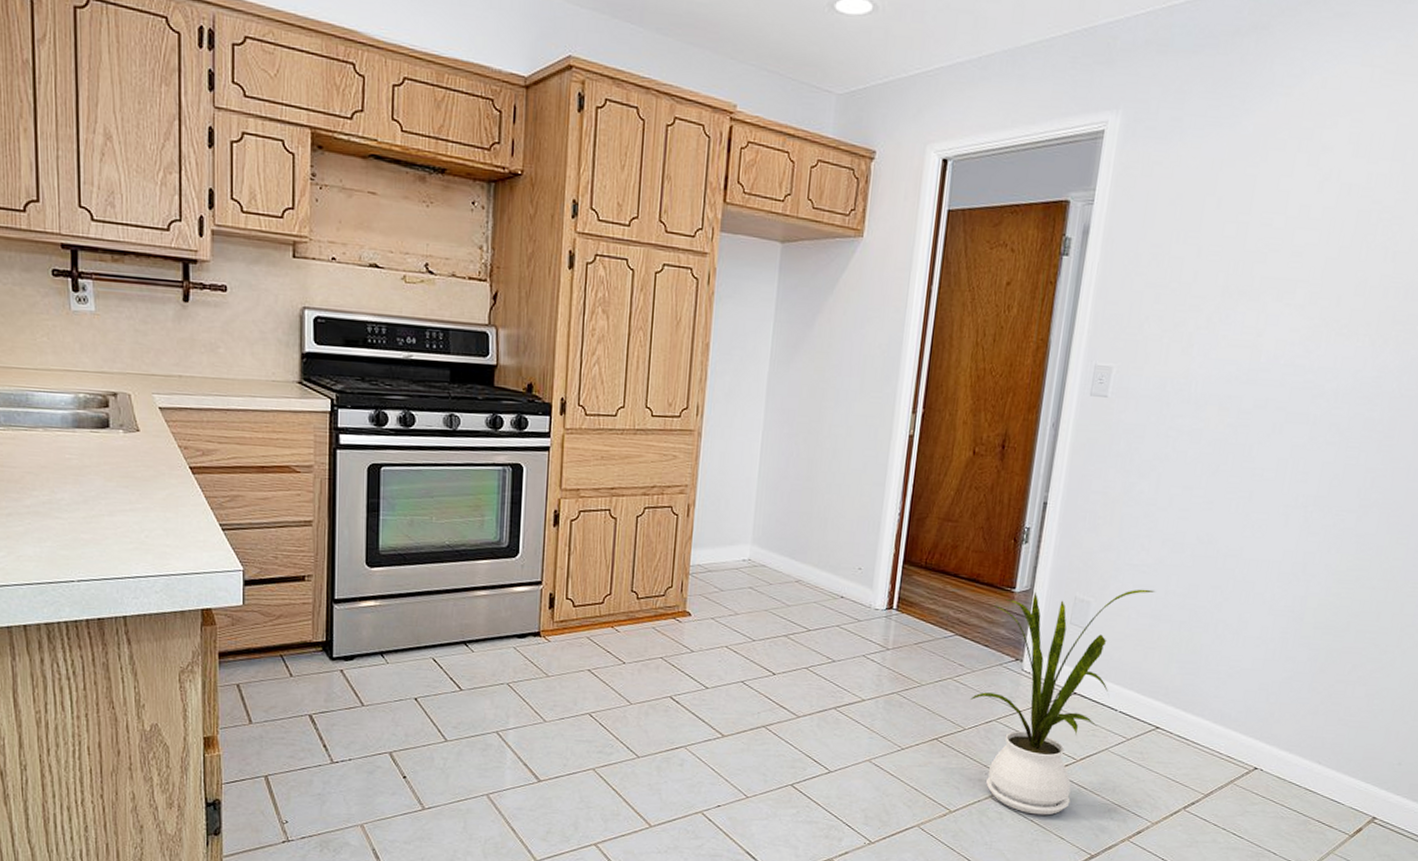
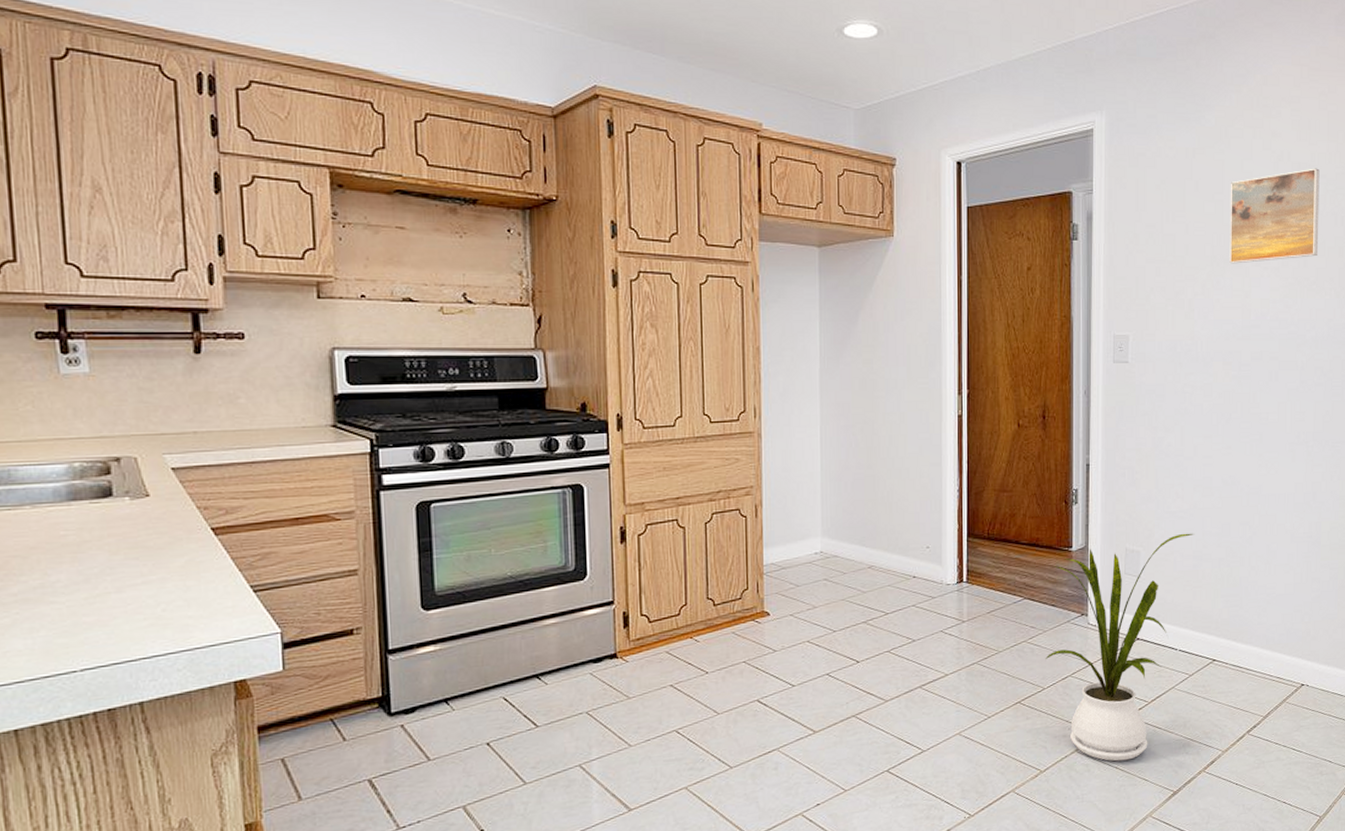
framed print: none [1245,191,1376,297] -> present [1229,168,1320,264]

